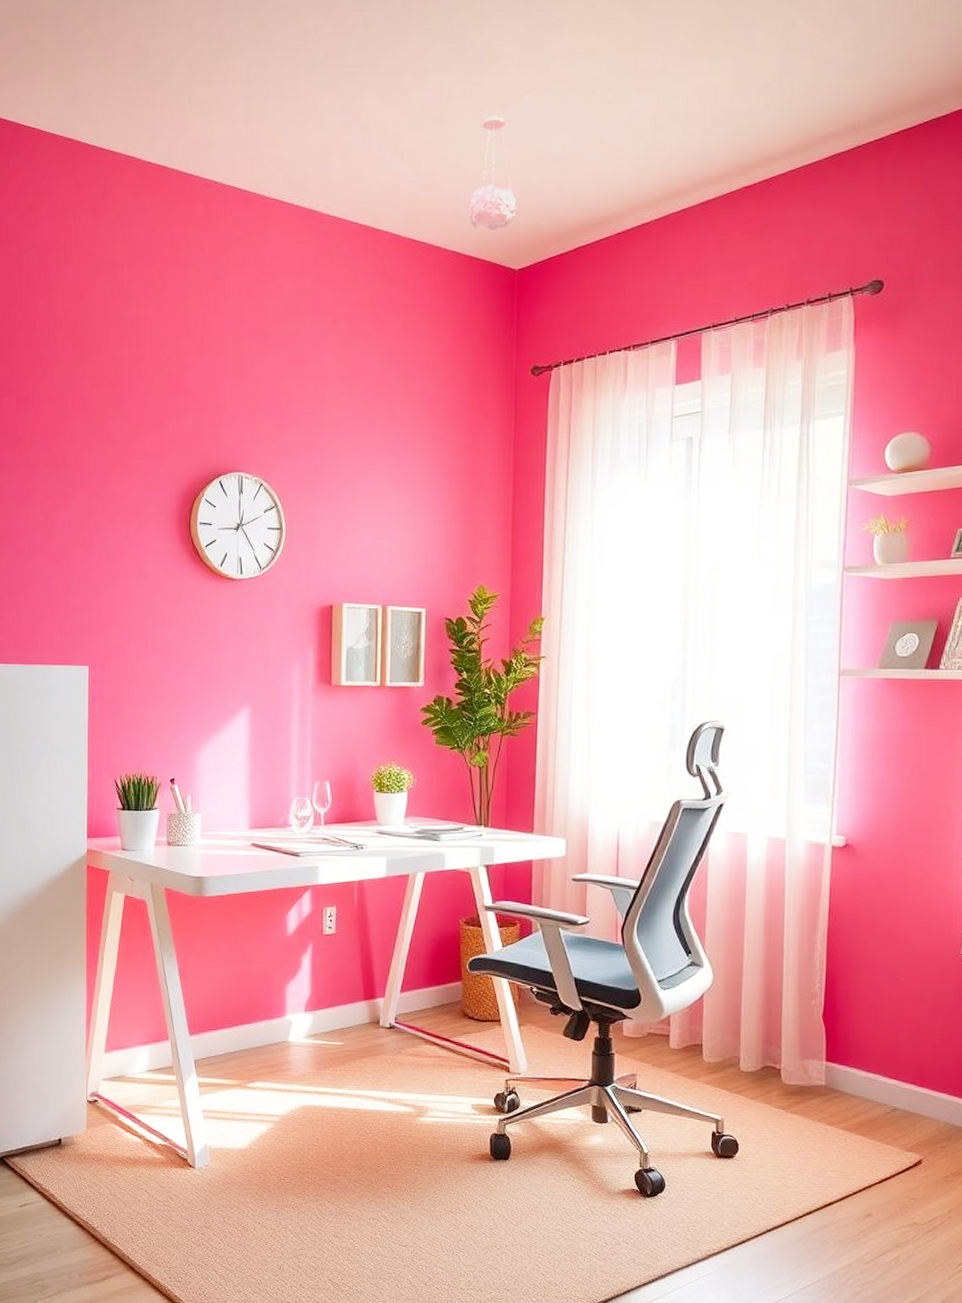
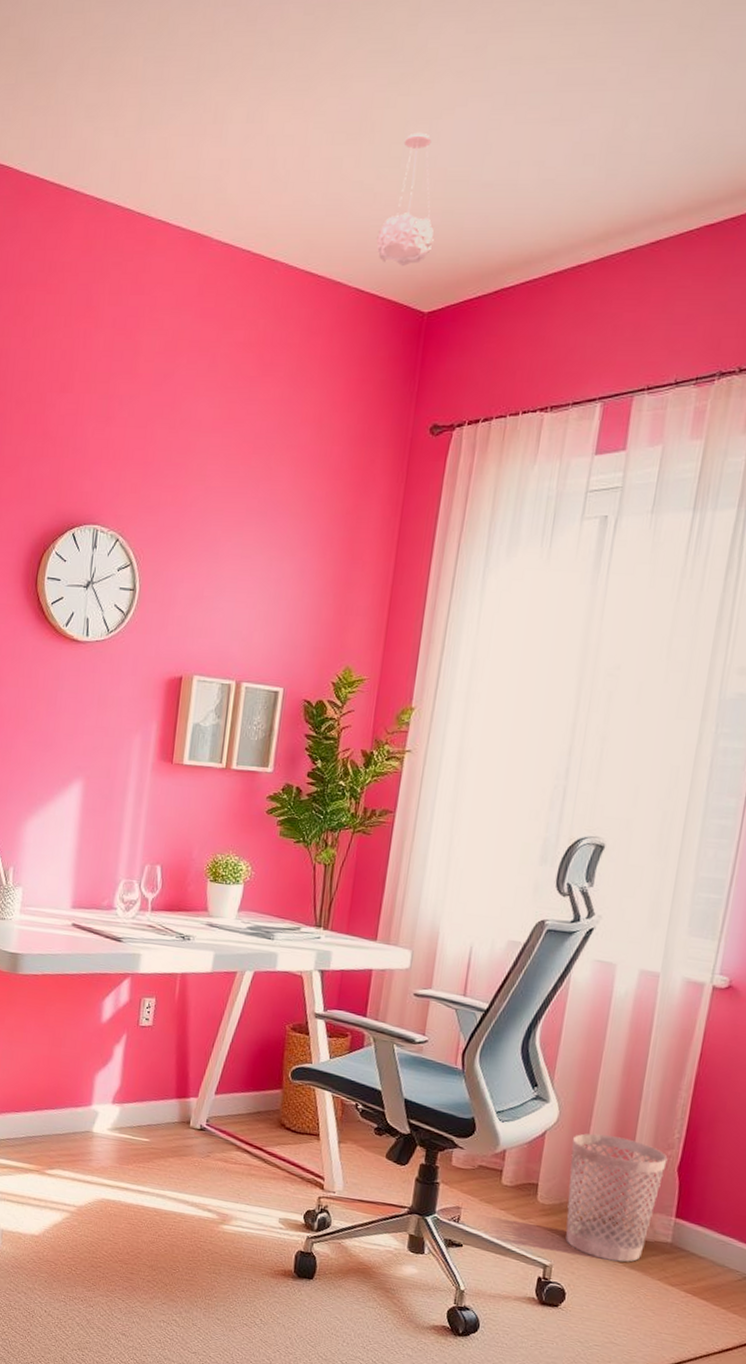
wastebasket: none [727,991,813,1109] -> present [565,1133,668,1262]

